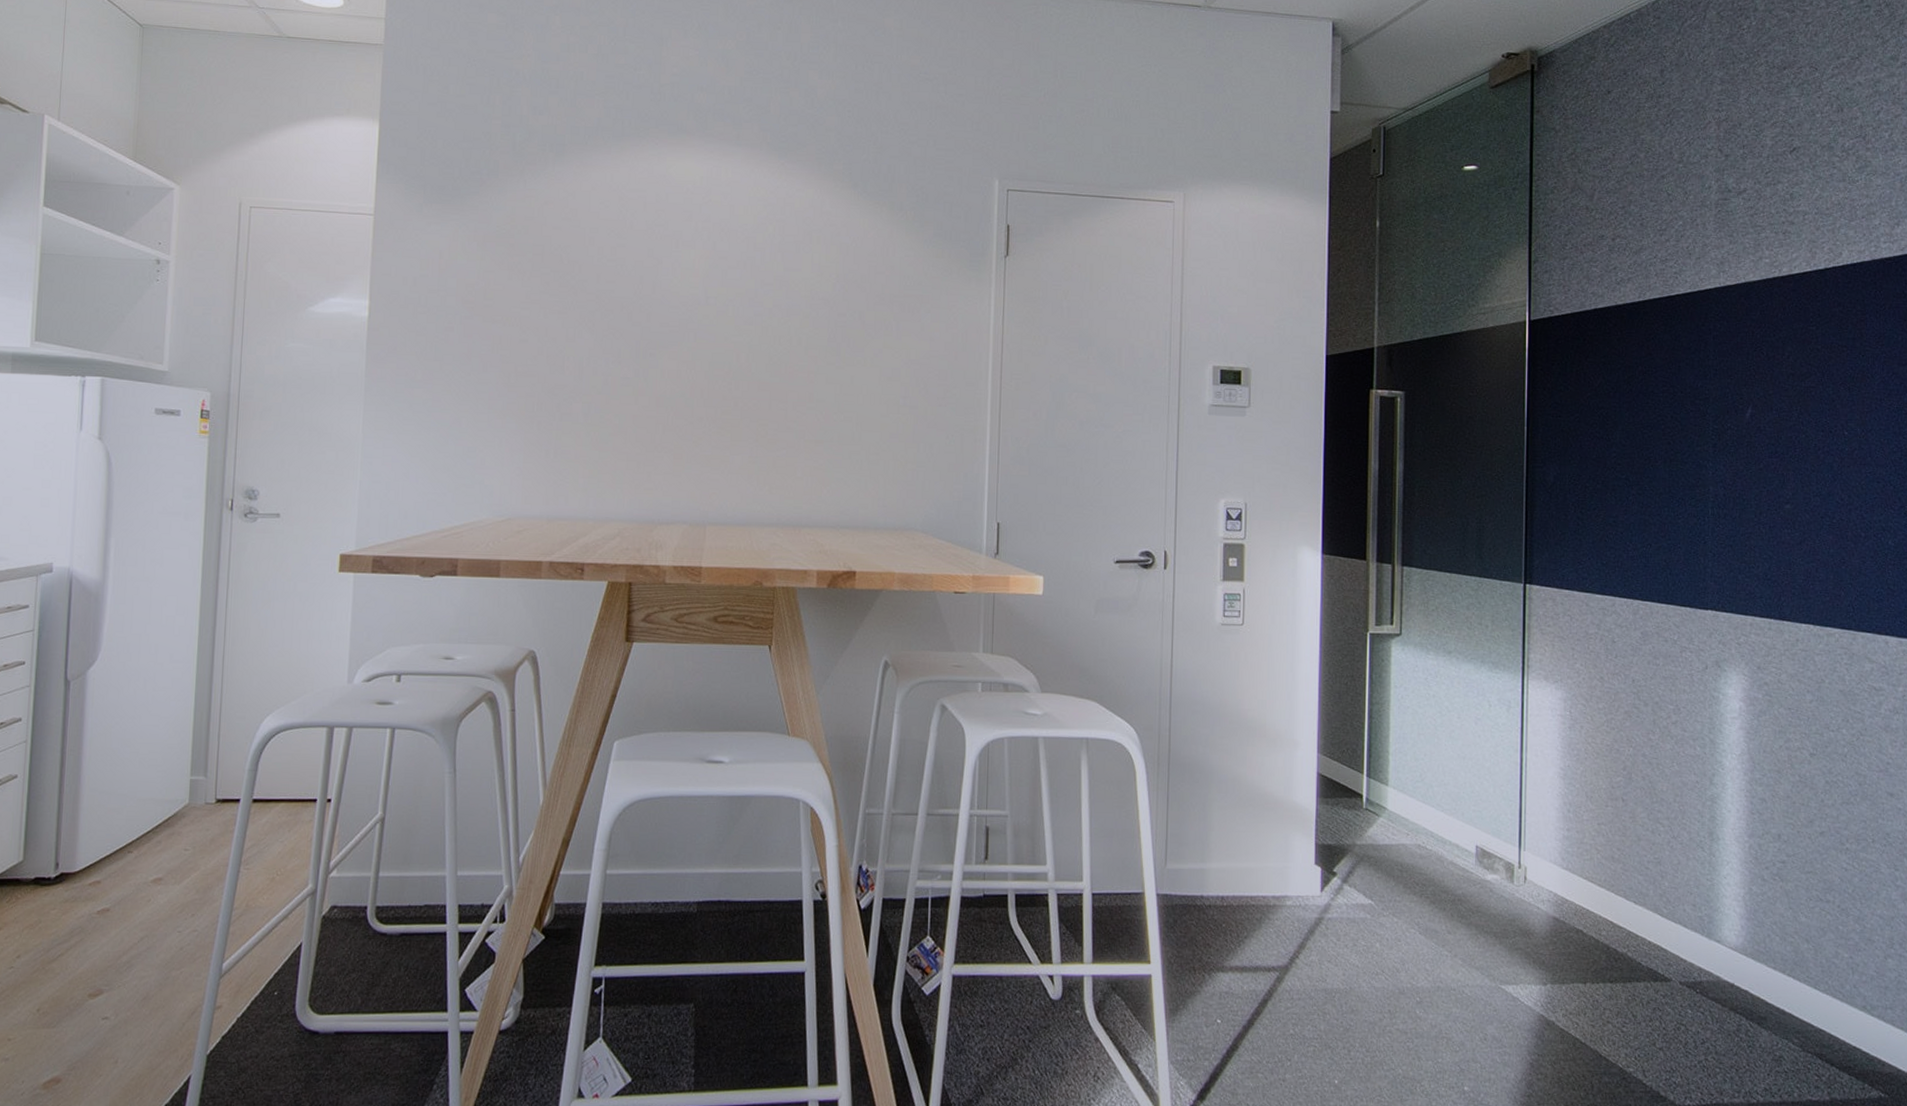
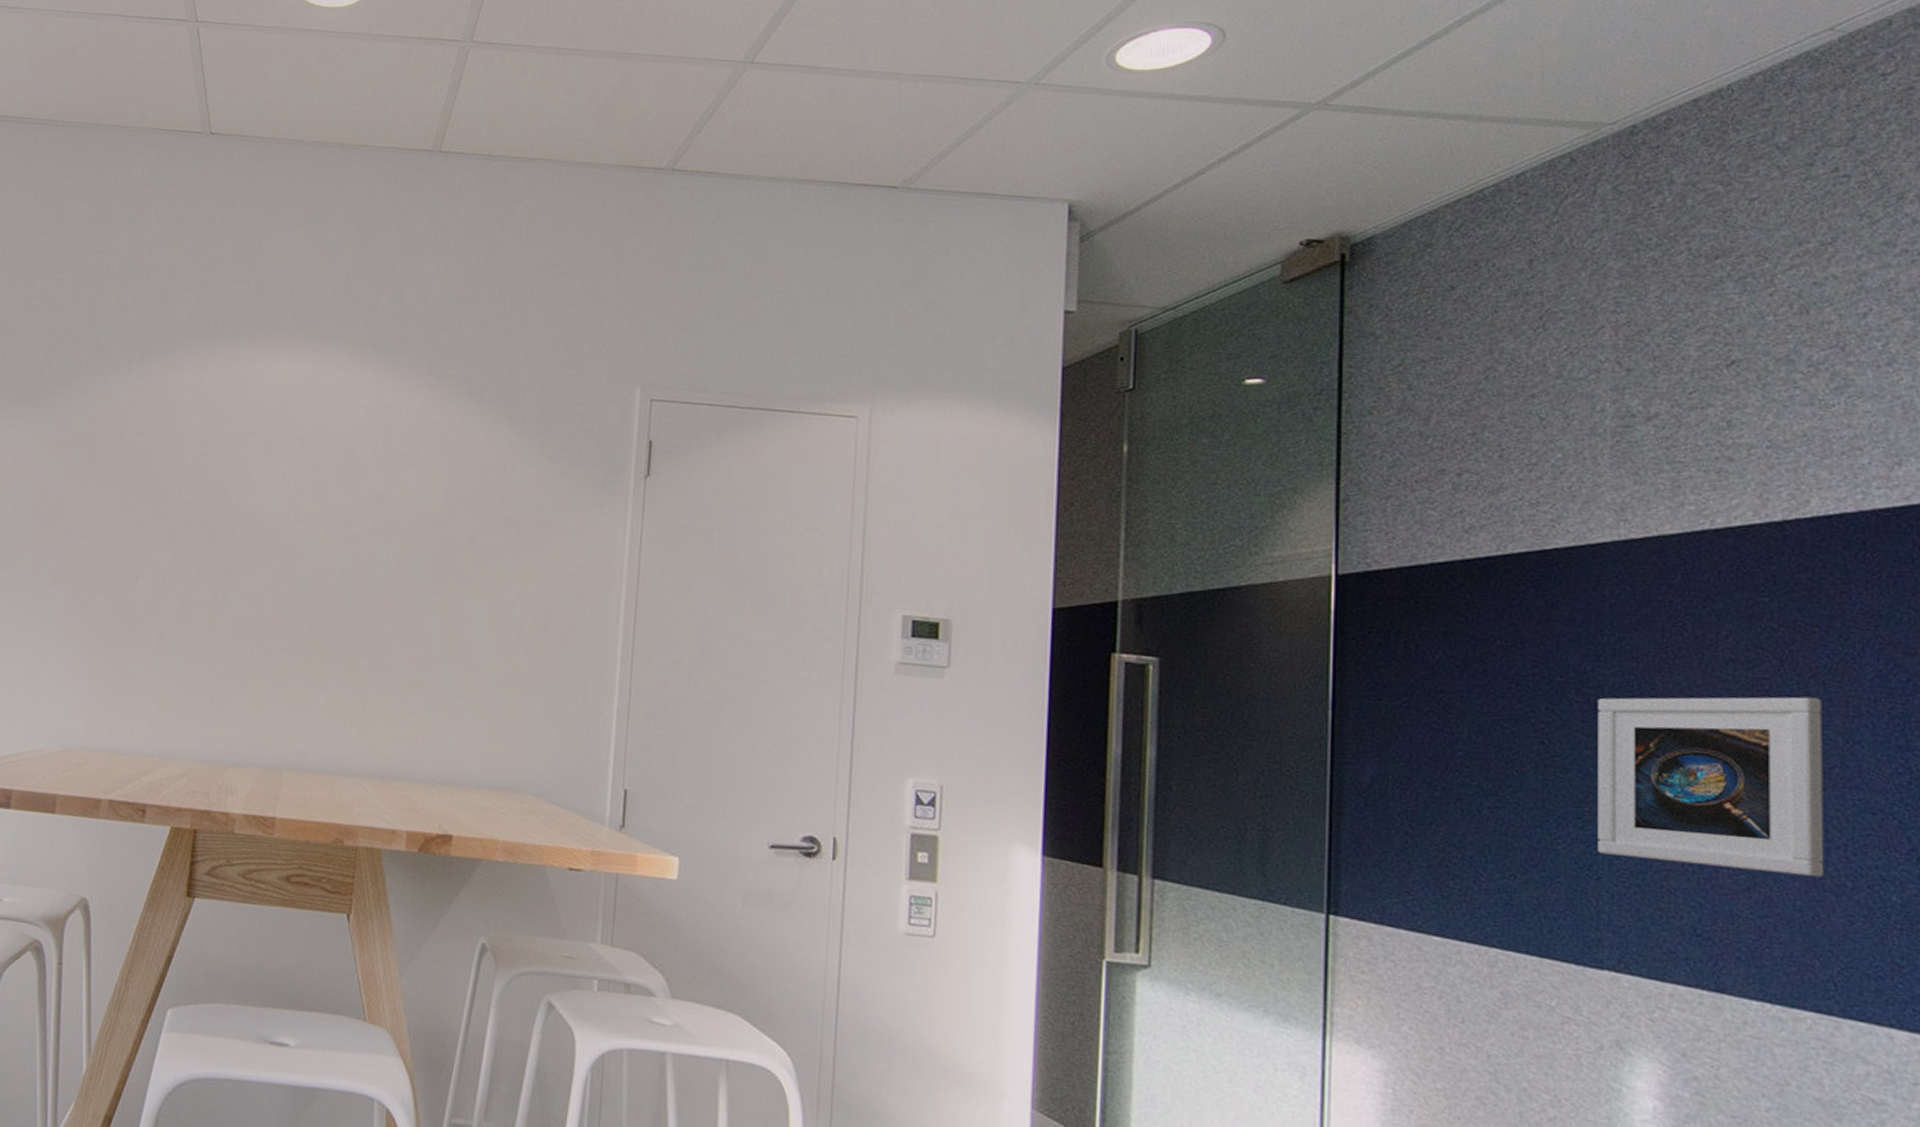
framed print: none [1705,399,1848,531] -> present [1598,696,1824,878]

